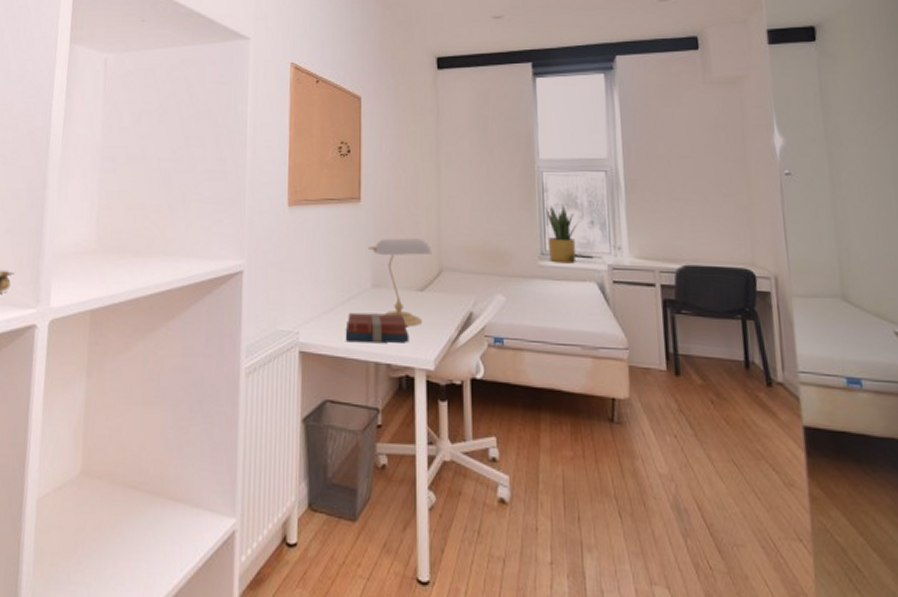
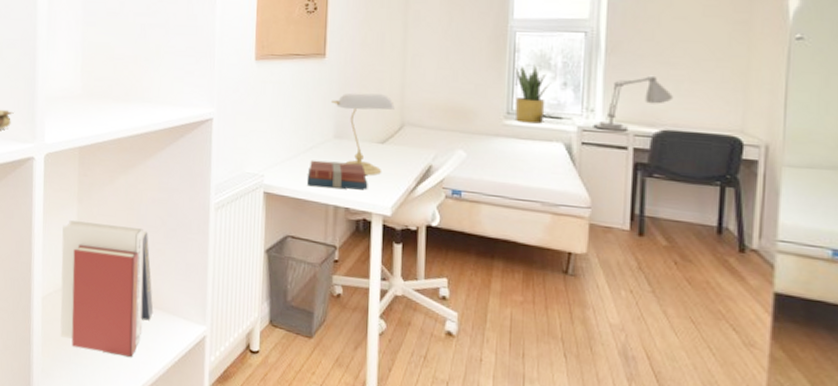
books: none [57,399,174,567] -> present [60,220,154,357]
desk lamp: none [622,212,689,268] -> present [593,75,673,131]

